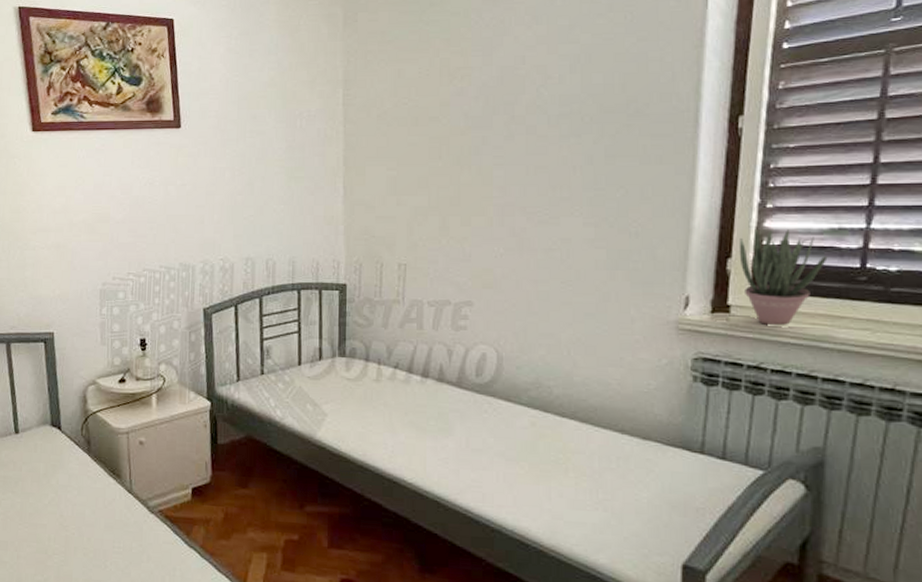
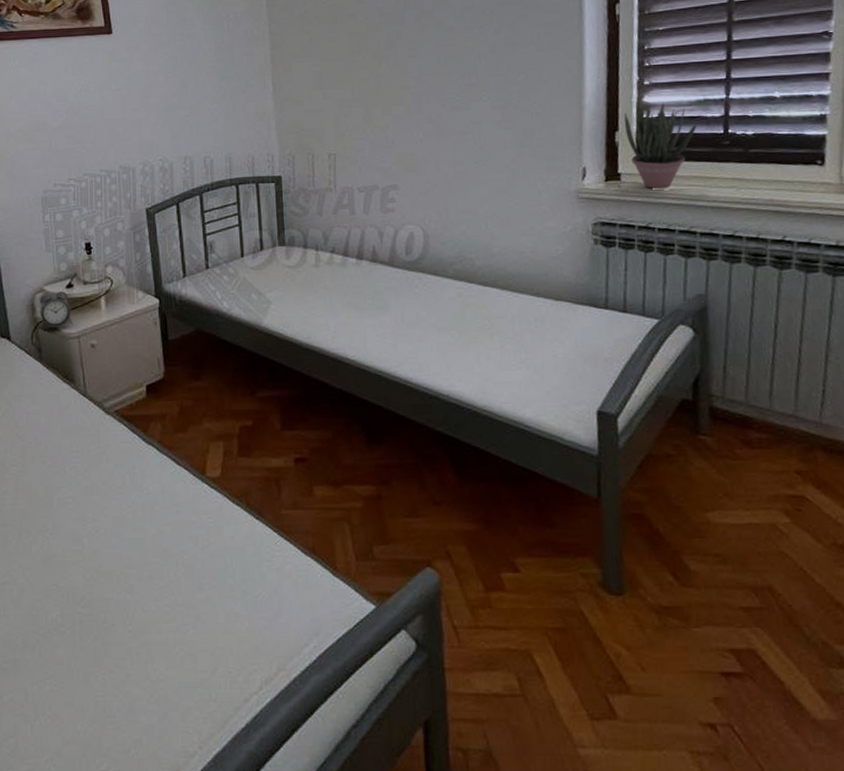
alarm clock: none [91,385,124,423] -> present [40,291,74,330]

